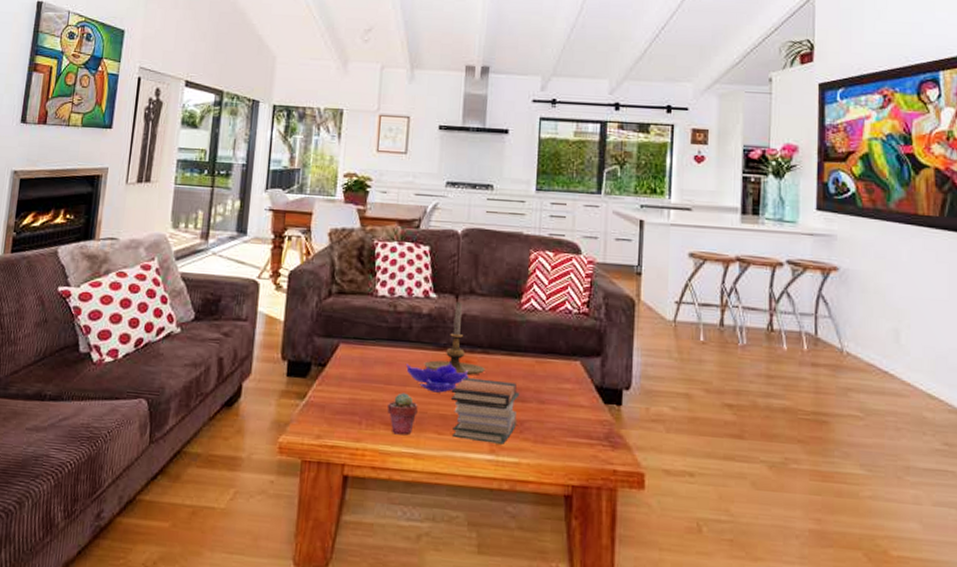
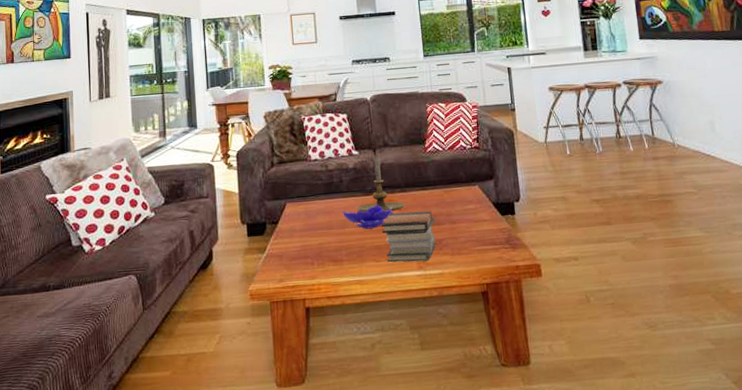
potted succulent: present [387,392,418,435] -> none [333,233,357,268]

